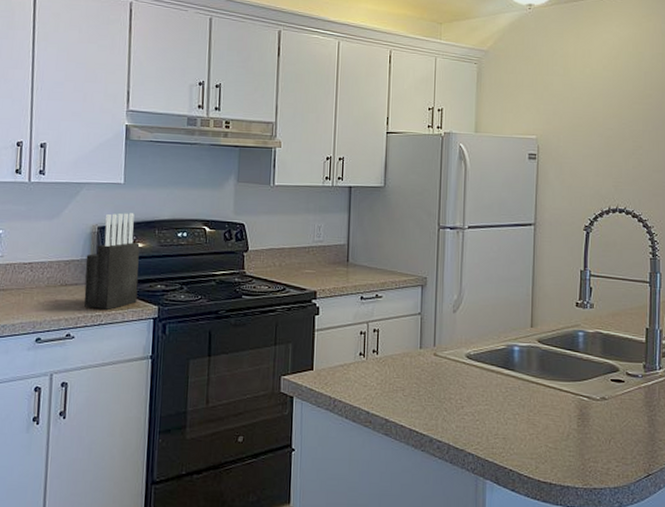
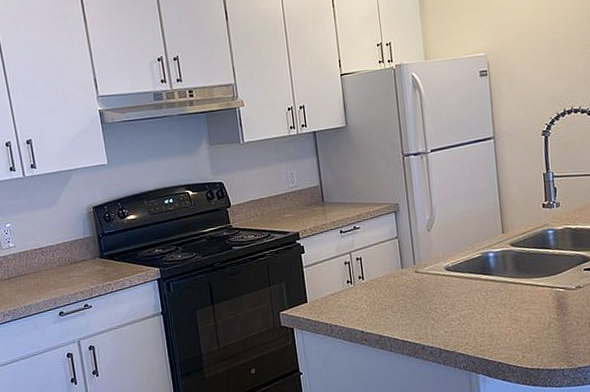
knife block: present [84,213,140,310] -> none [87,189,140,279]

